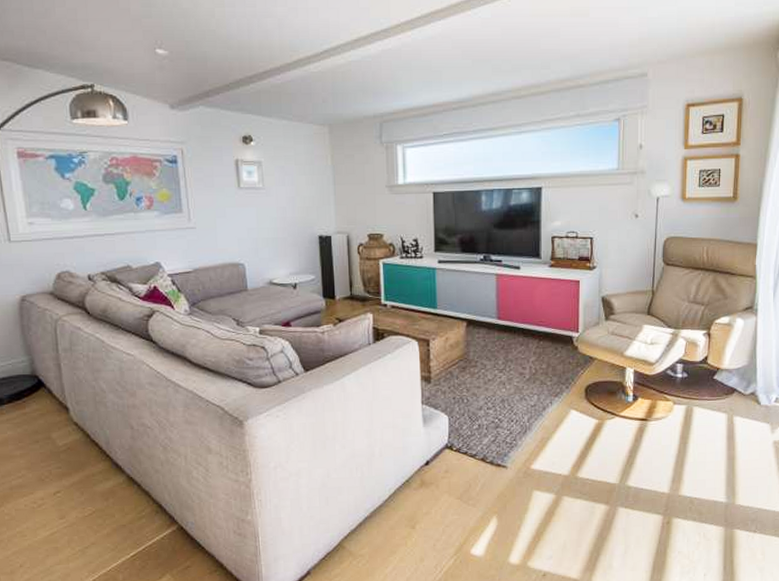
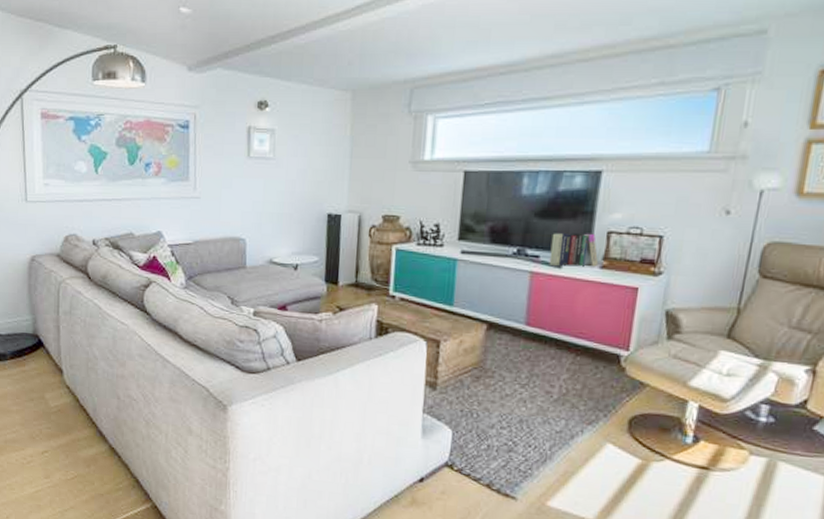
books: none [509,239,548,268] -> present [549,232,599,267]

